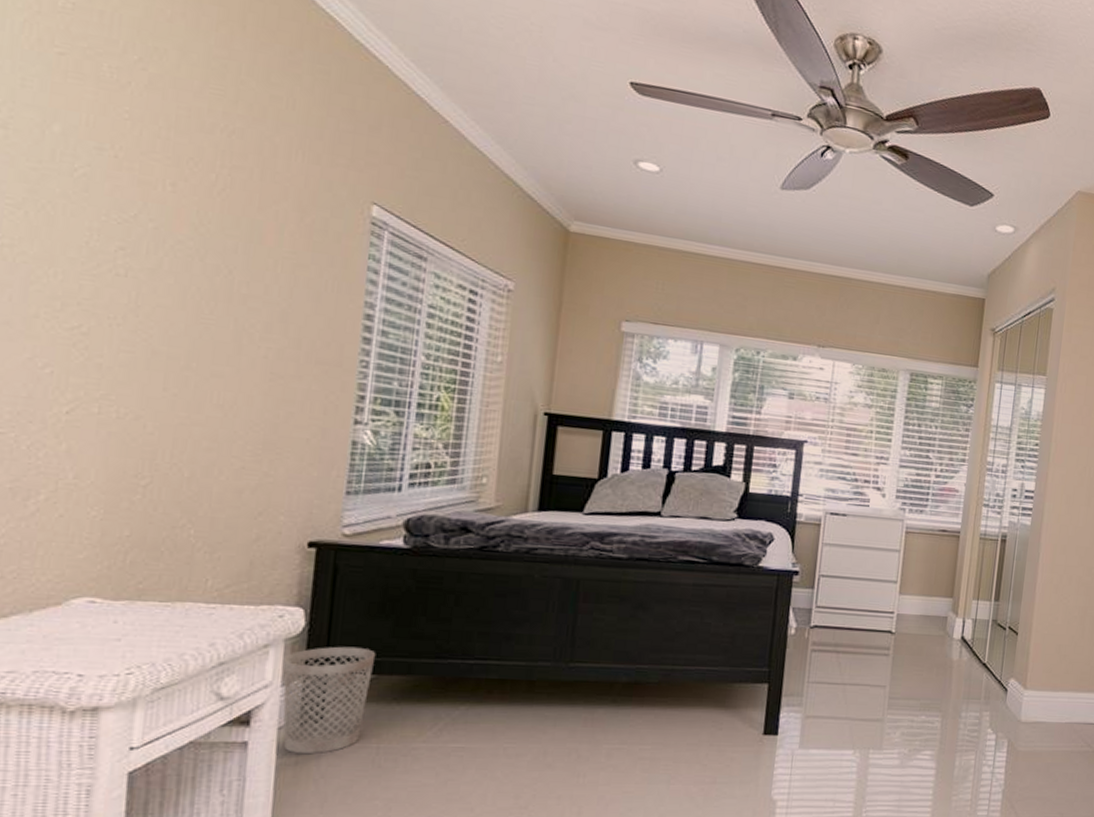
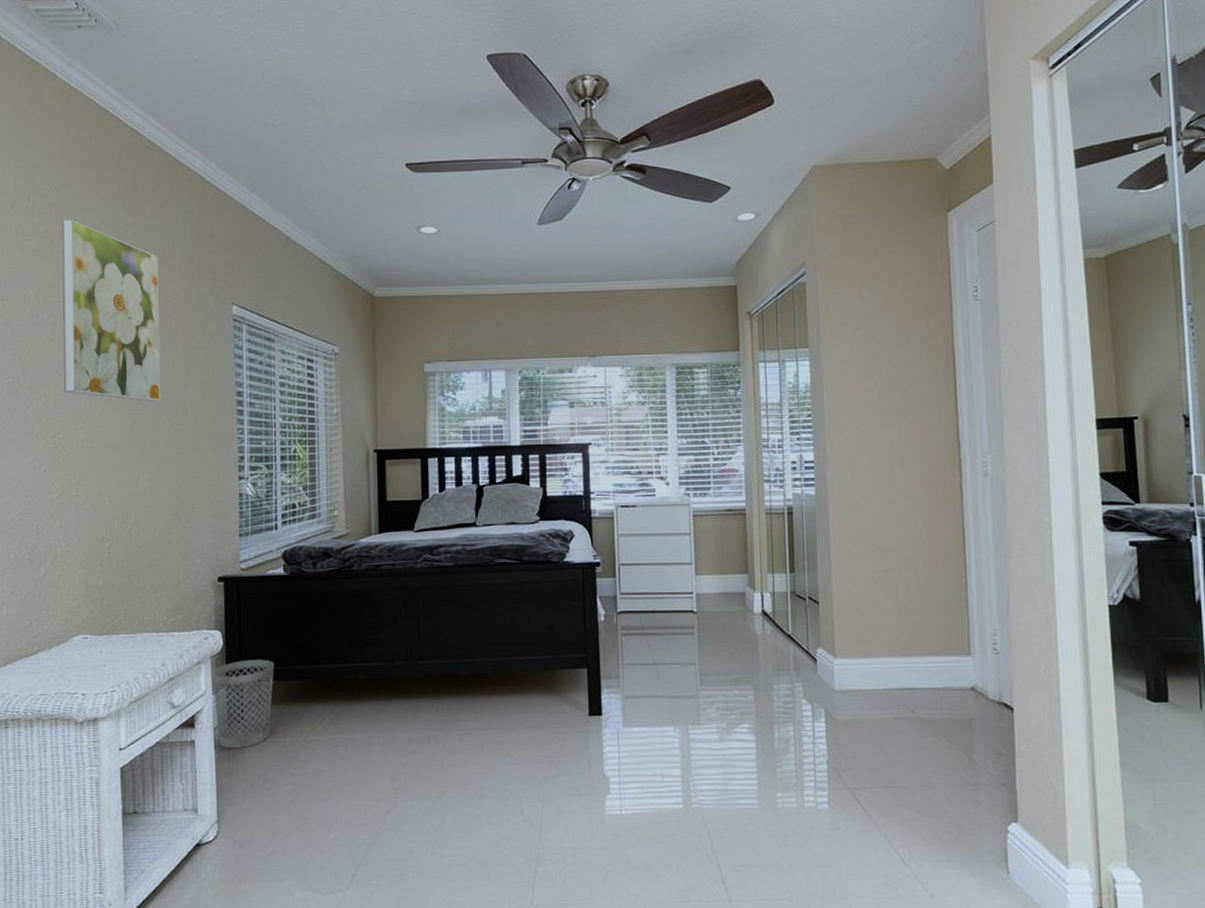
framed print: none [96,38,269,308] -> present [62,219,161,401]

